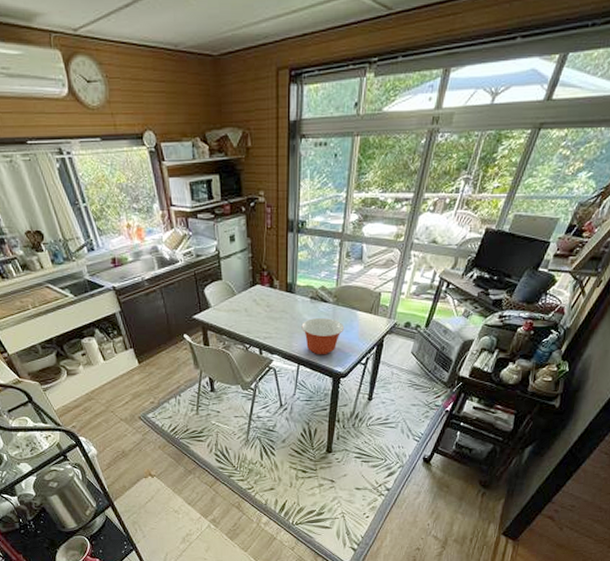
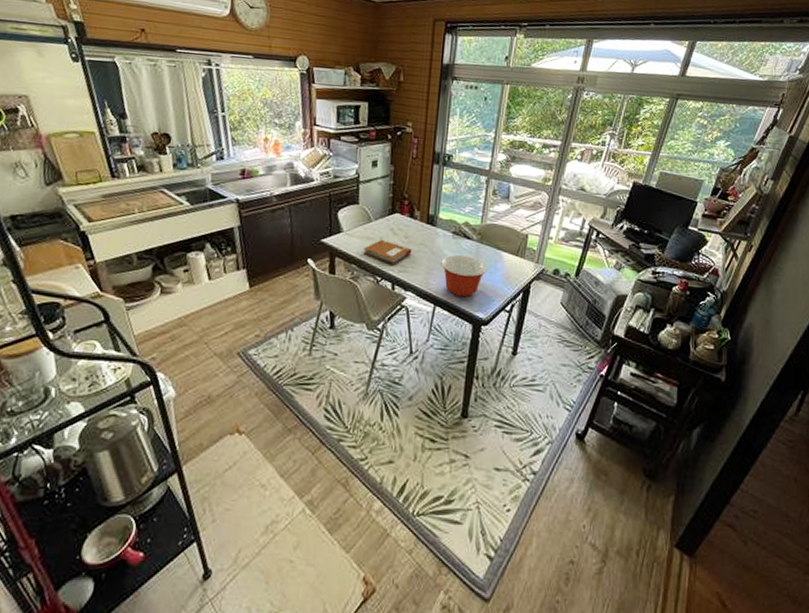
notebook: none [231,311,275,332] -> present [363,240,412,264]

